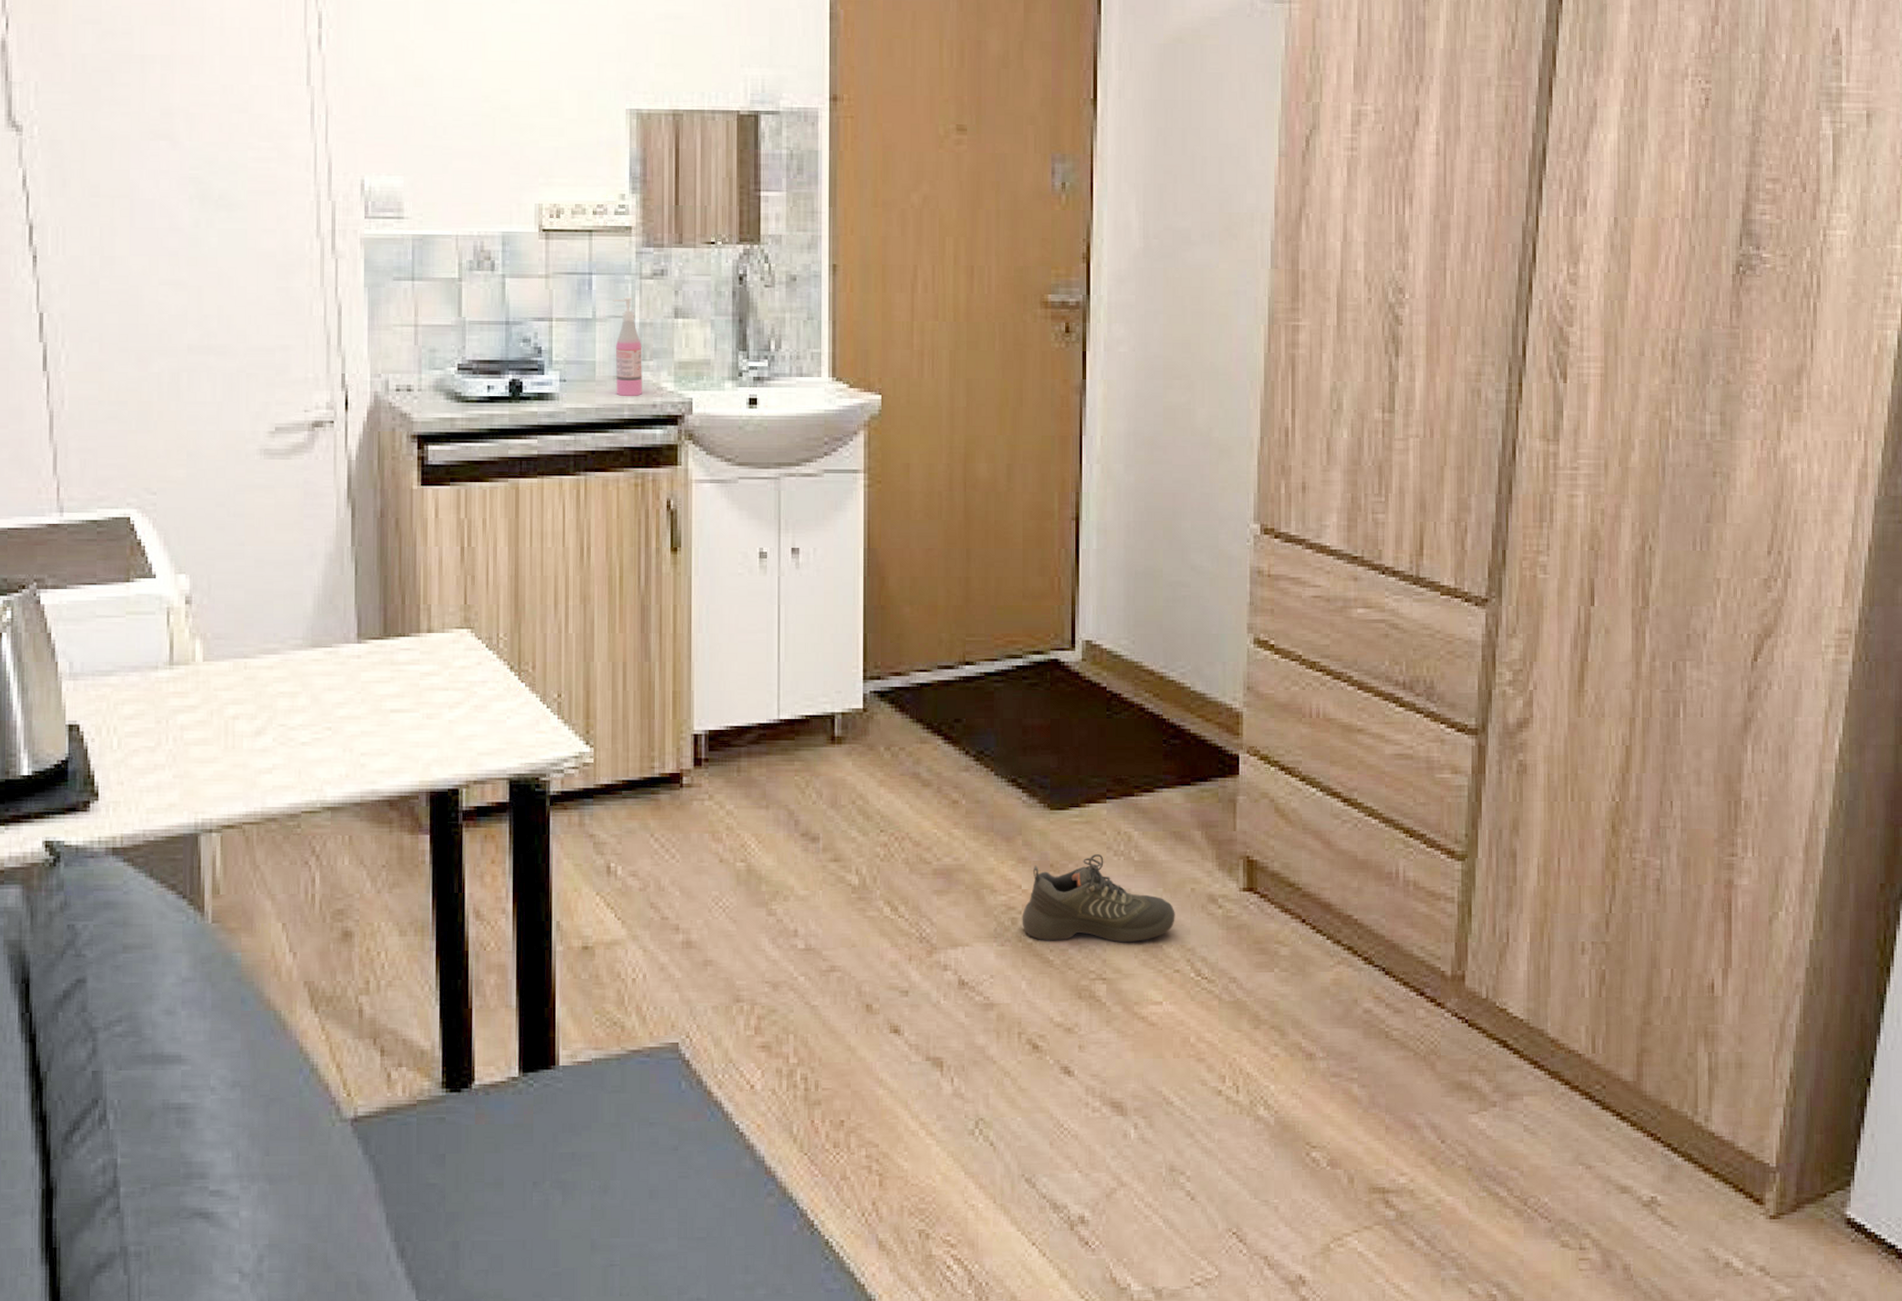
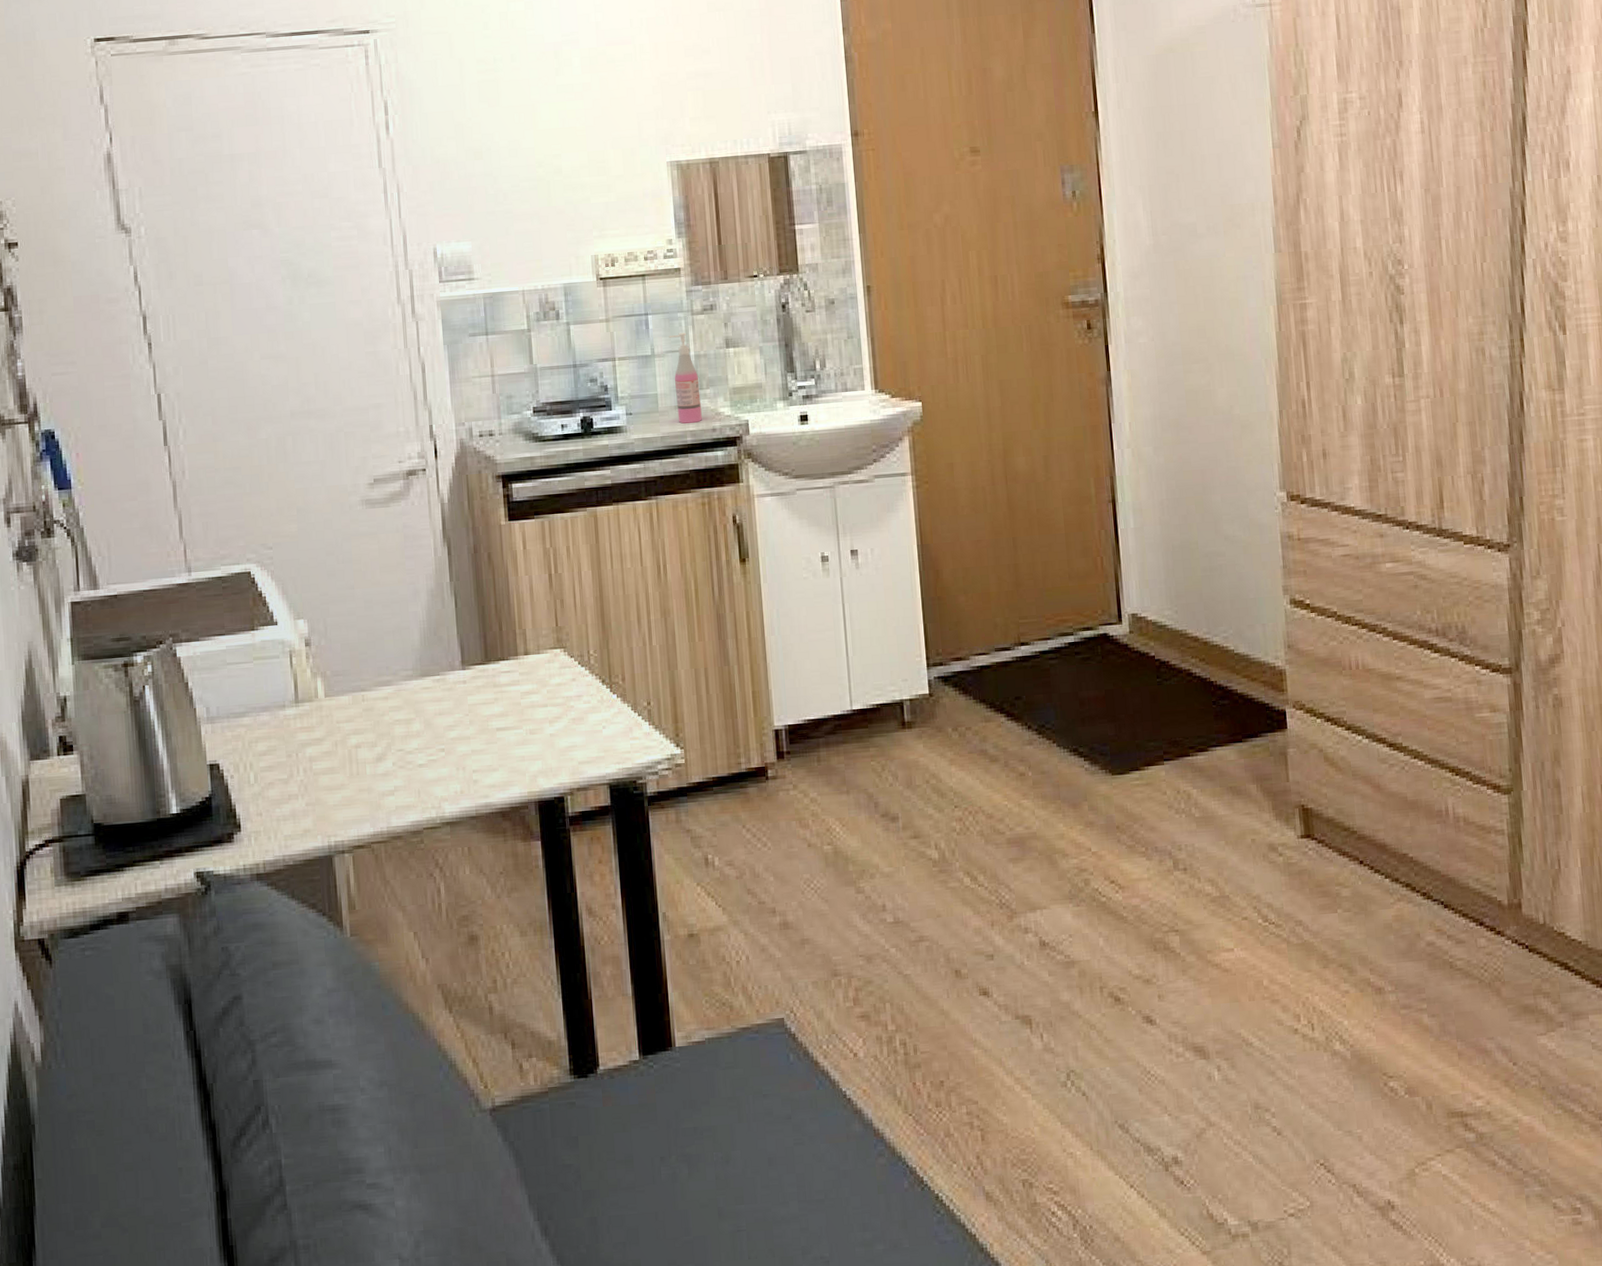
shoe: present [1022,854,1175,942] -> none [1094,813,1239,898]

